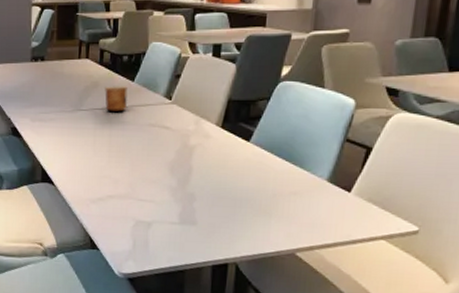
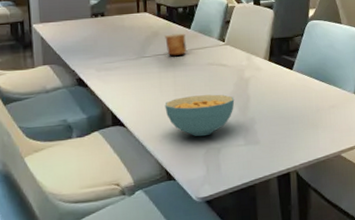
cereal bowl: none [96,159,174,207] -> present [164,94,235,137]

